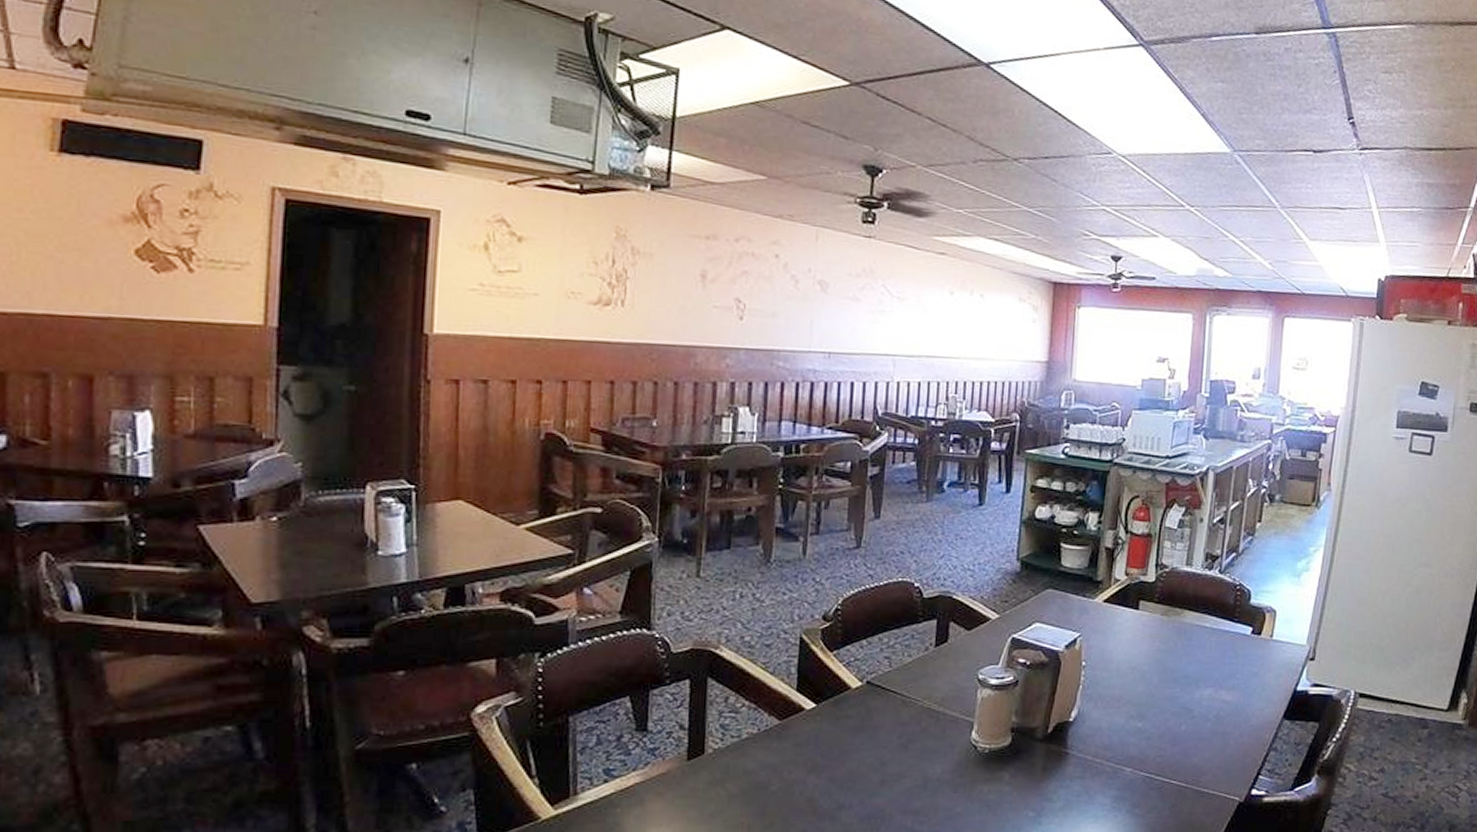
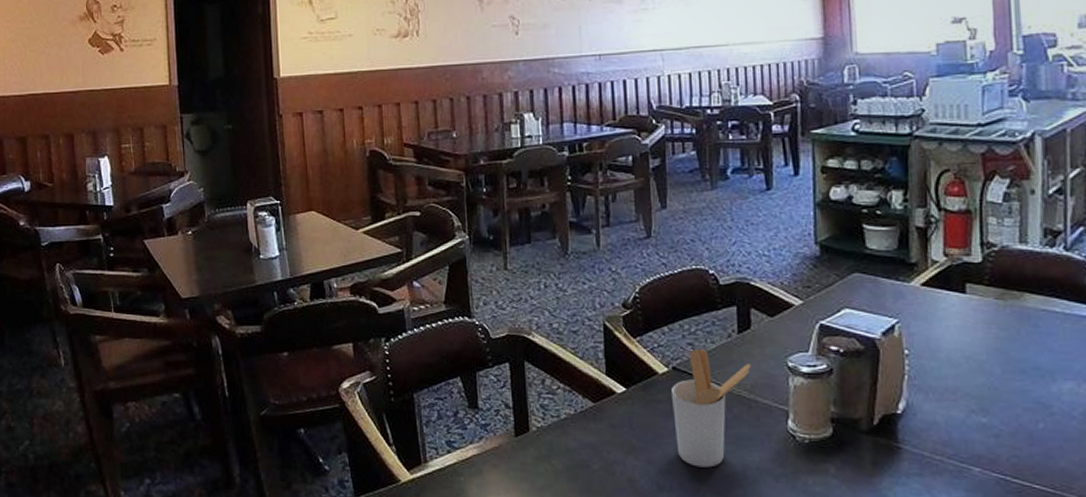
utensil holder: none [861,663,944,782] -> present [672,349,751,468]

